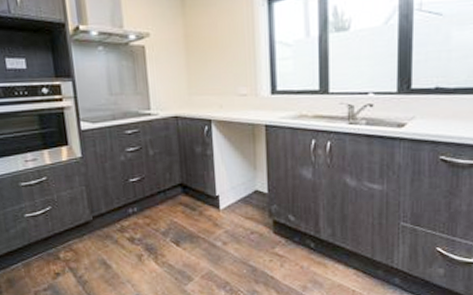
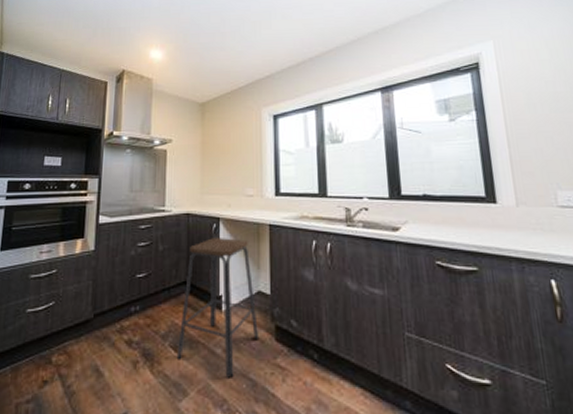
bar stool: none [178,140,258,265] -> present [176,238,260,378]

